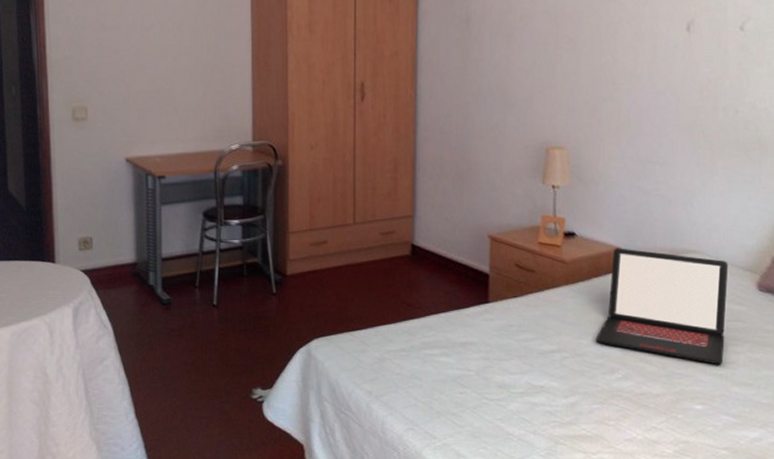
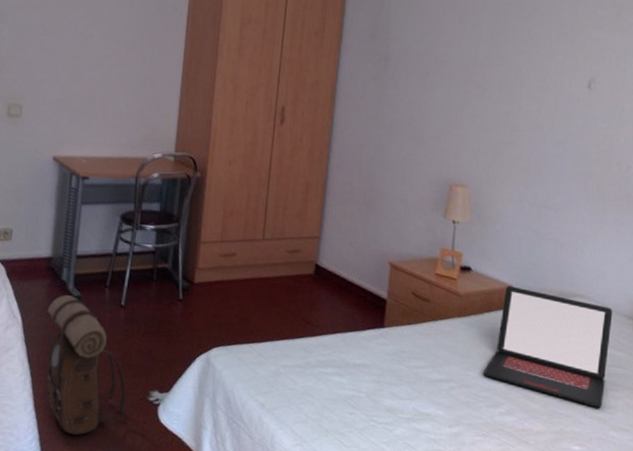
backpack: none [138,299,231,440] -> present [44,294,126,436]

